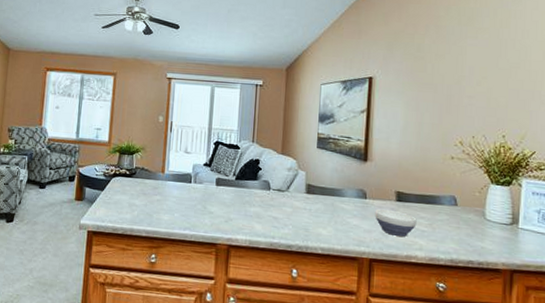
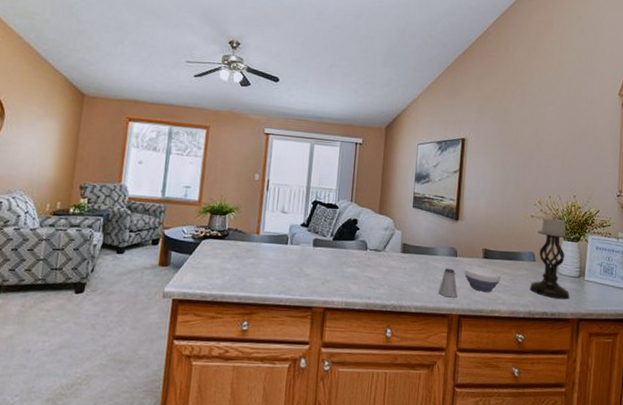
saltshaker: none [346,210,368,241] -> present [438,268,458,298]
candle holder: none [451,157,501,249] -> present [530,215,571,300]

